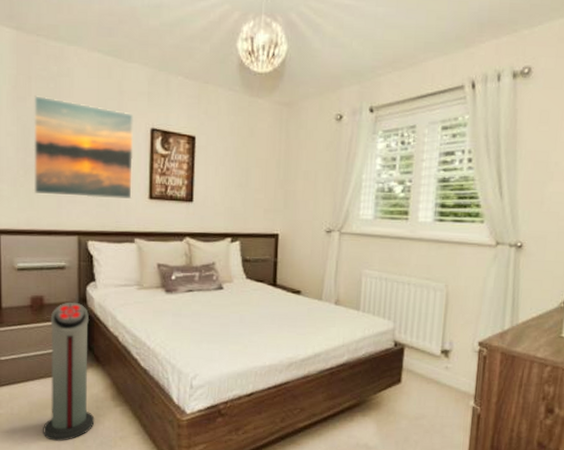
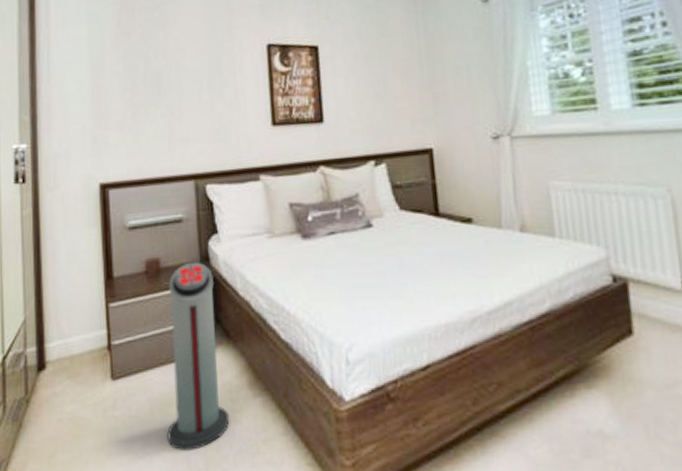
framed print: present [33,95,135,199] -> none [139,27,252,137]

